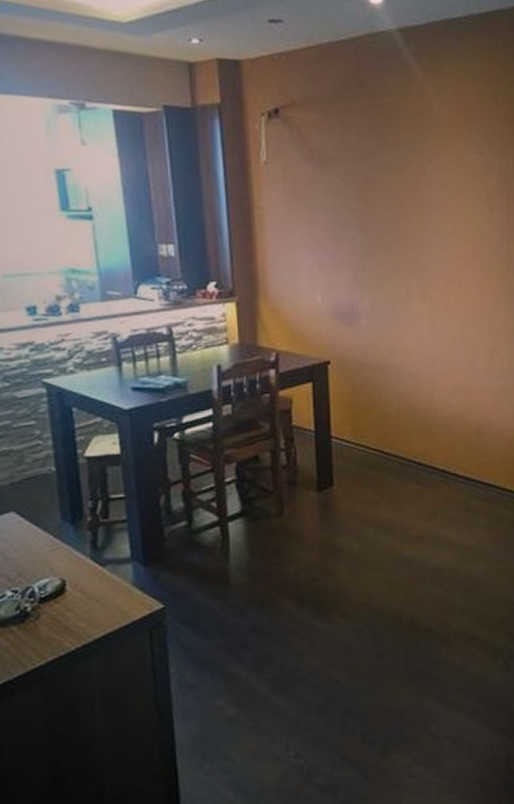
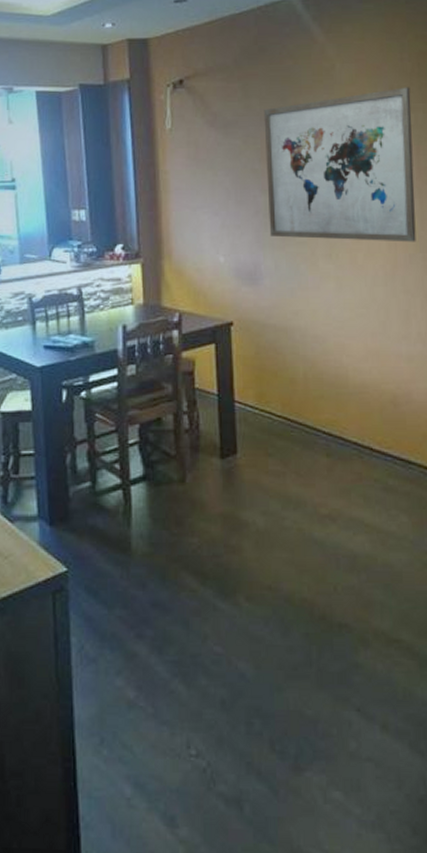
wall art: none [362,133,504,285] -> present [263,87,416,242]

